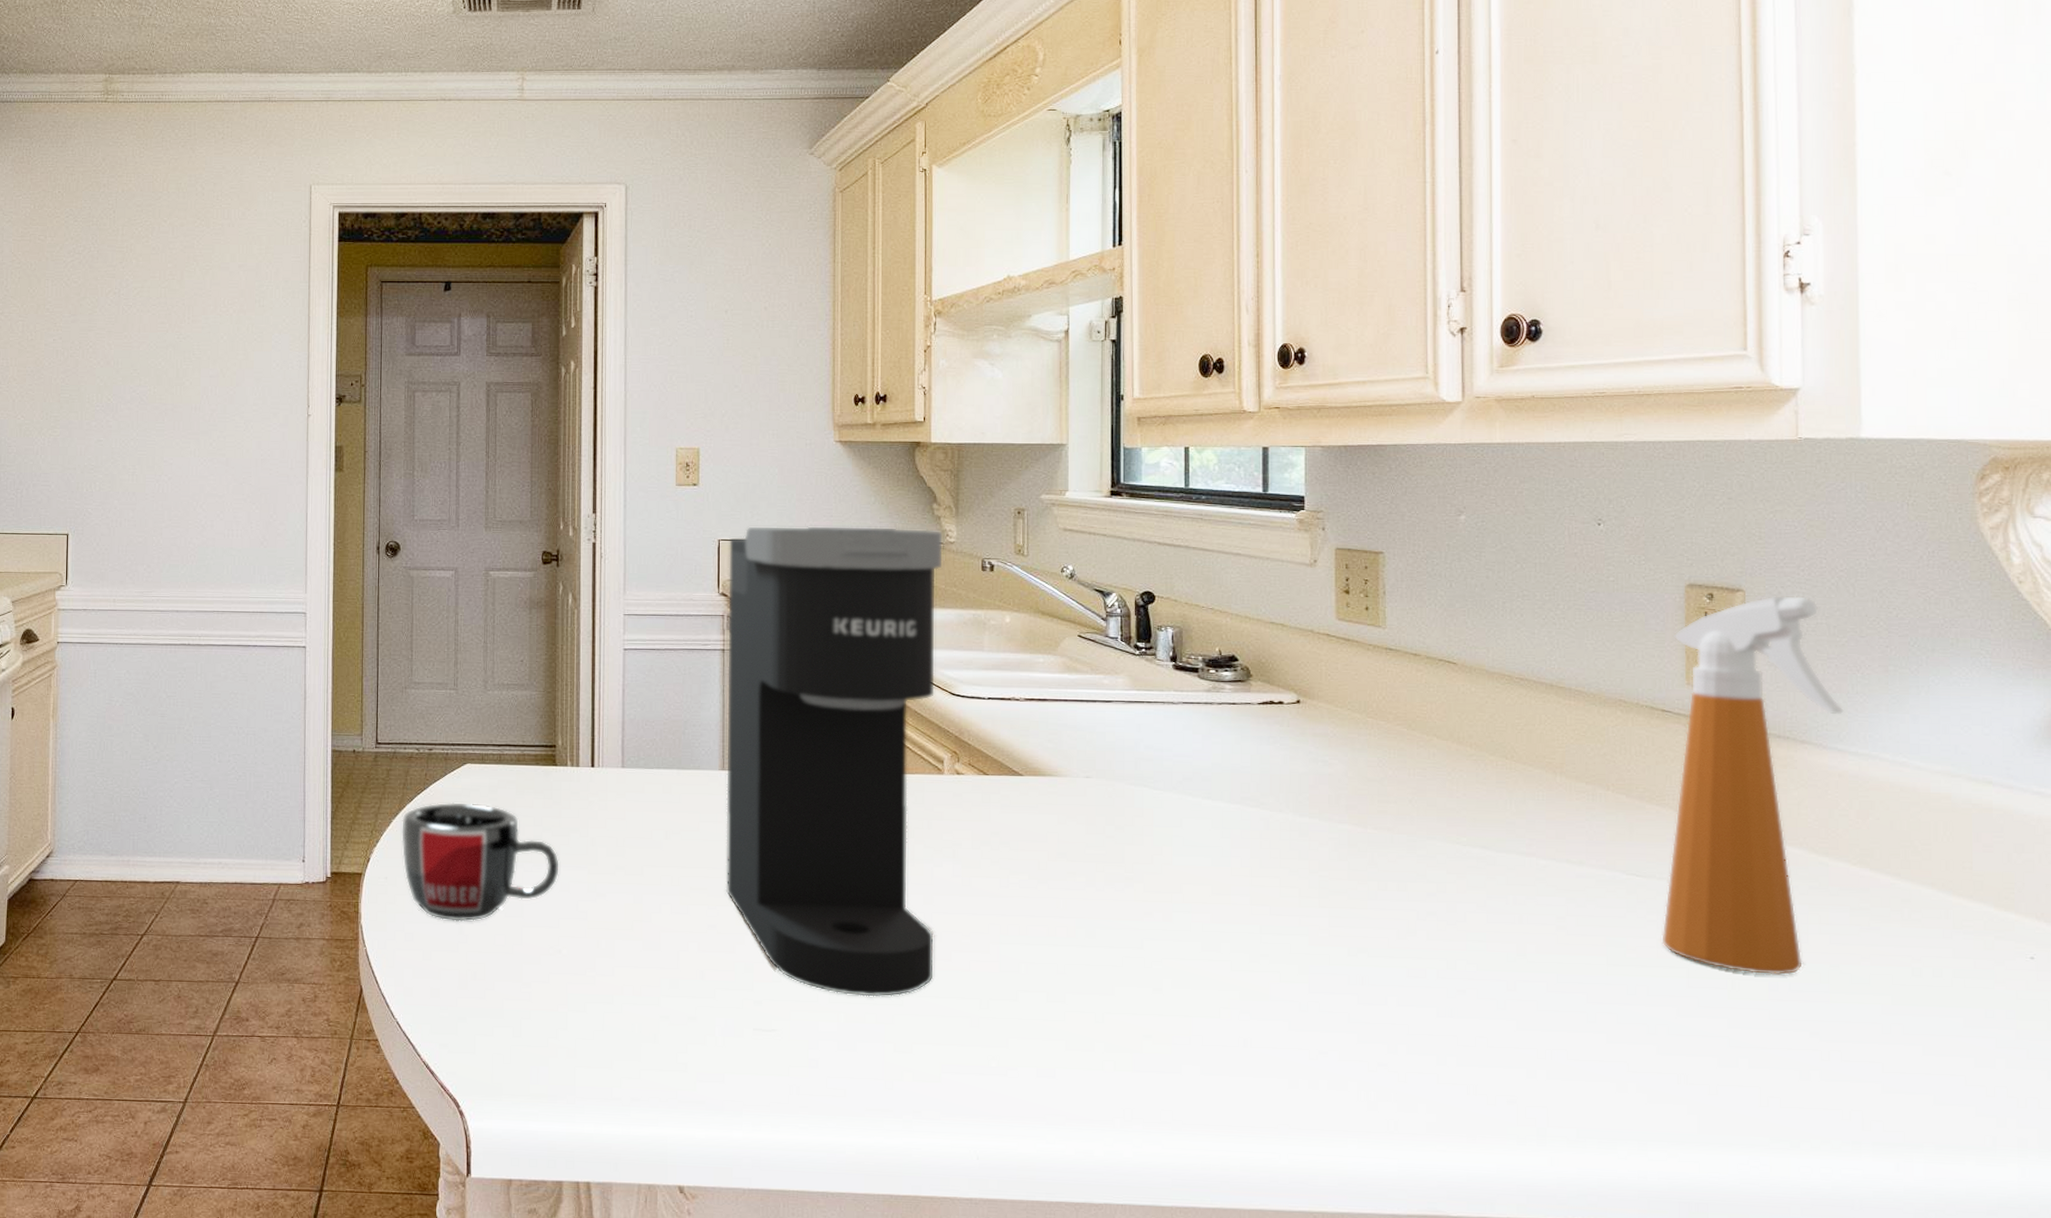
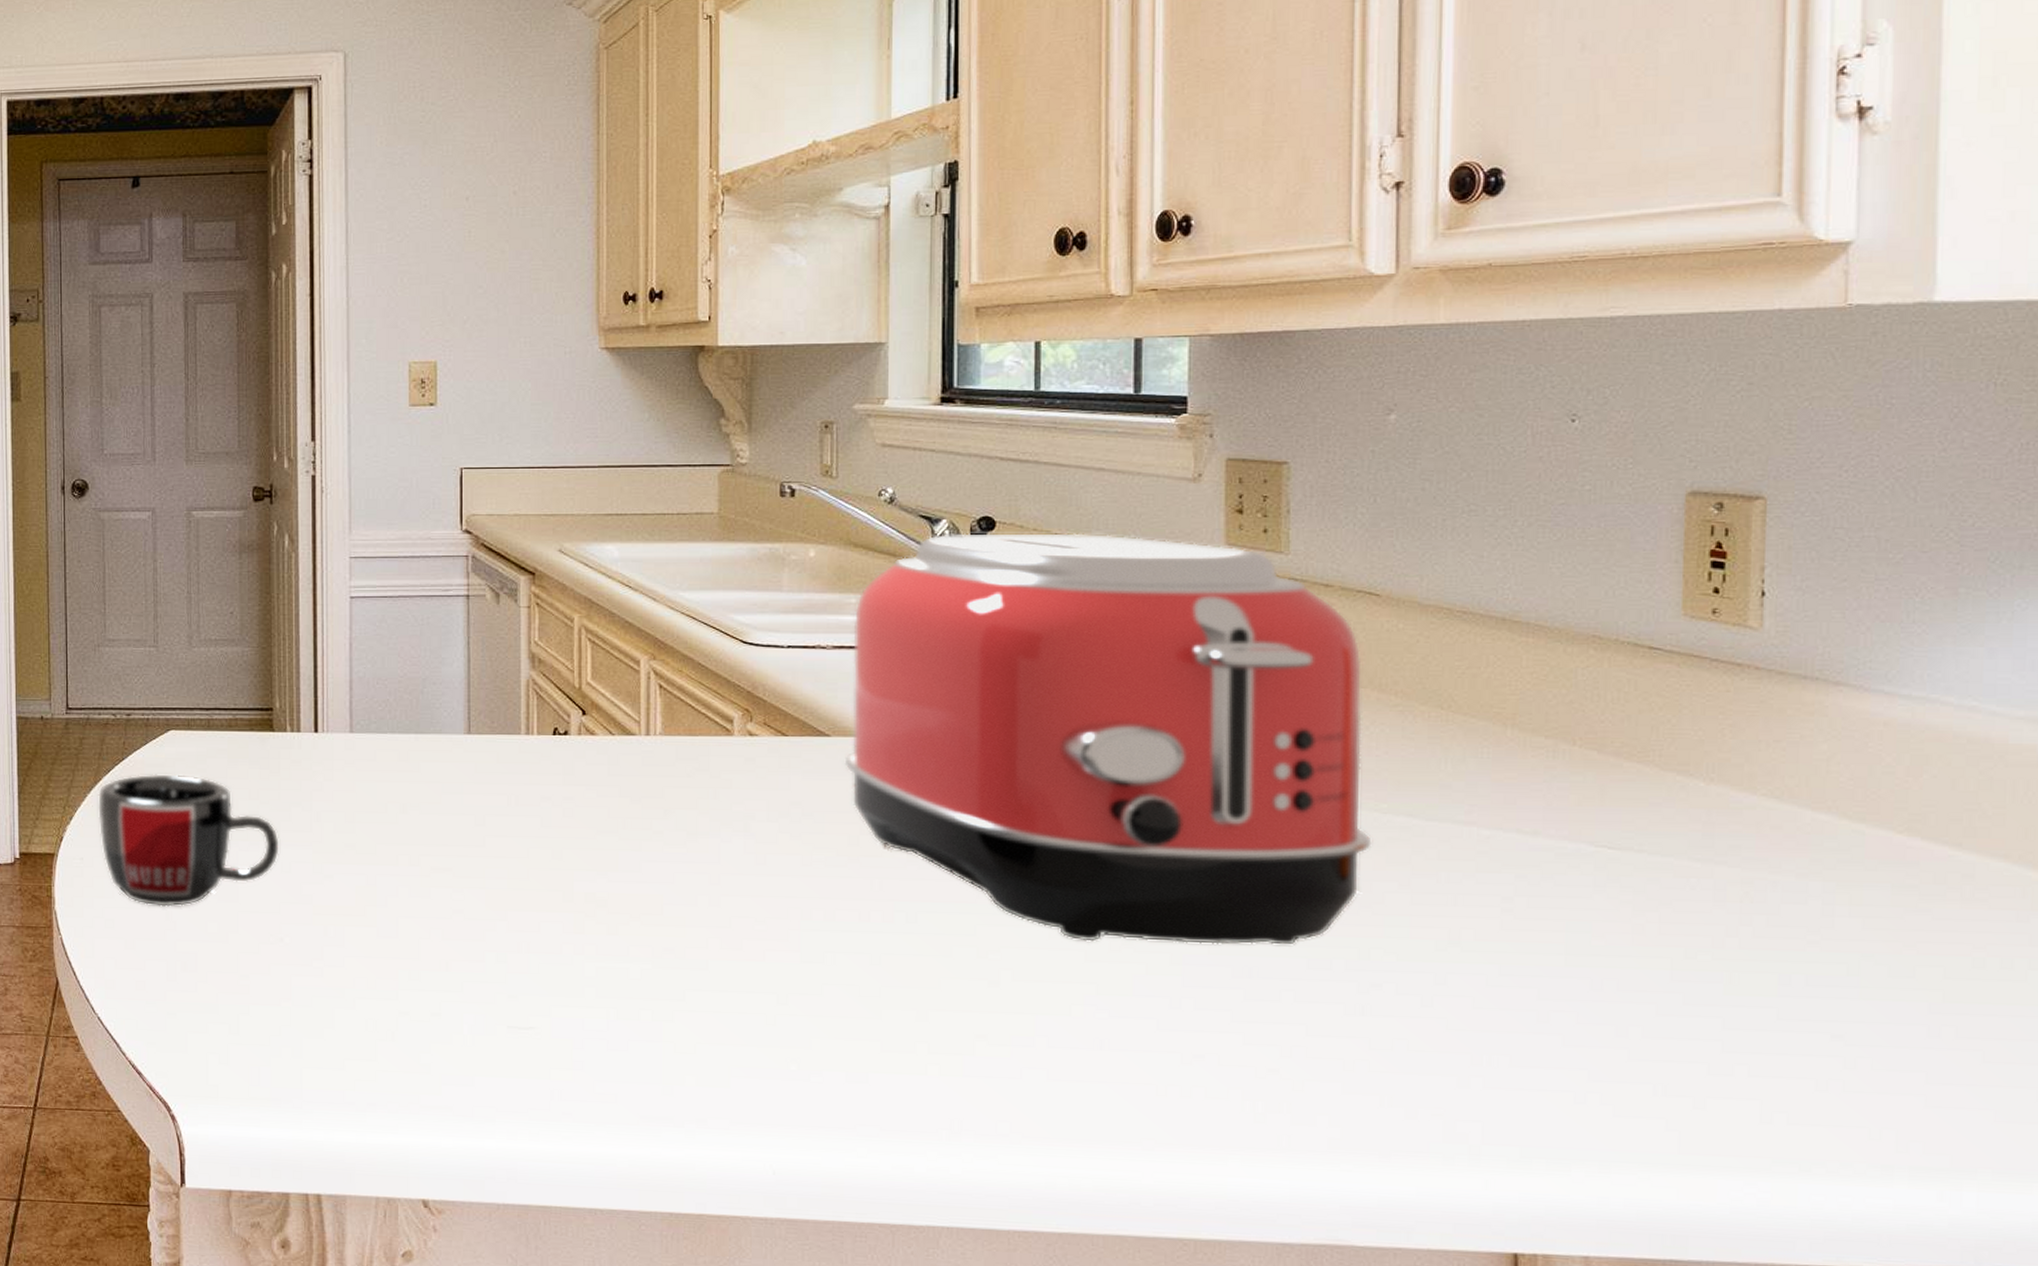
coffee maker: present [725,525,943,997] -> none [472,447,732,991]
toaster: none [1035,605,1455,957] -> present [844,533,1372,945]
spray bottle: present [1662,596,1844,976] -> none [1638,503,1895,967]

